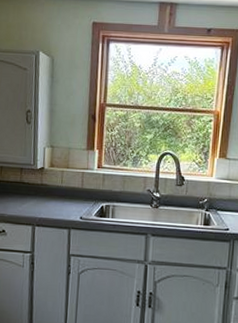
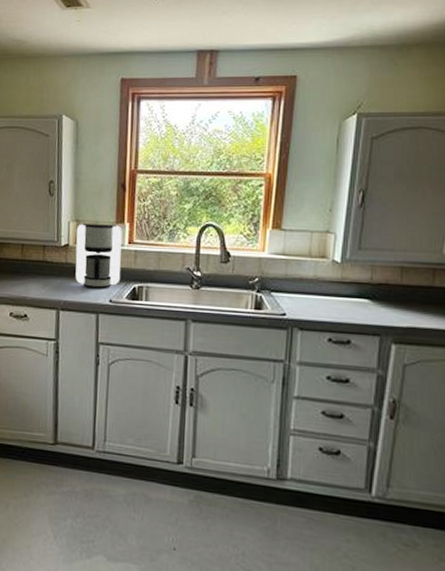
coffee maker: none [49,149,92,207] -> present [75,224,122,288]

